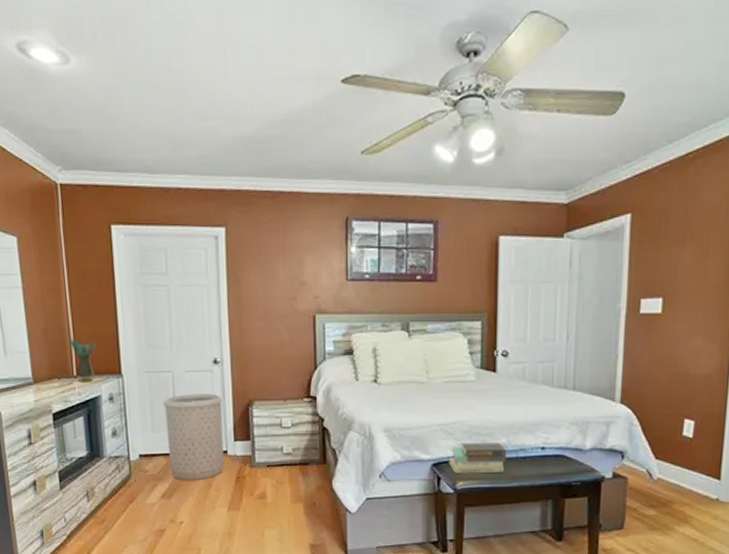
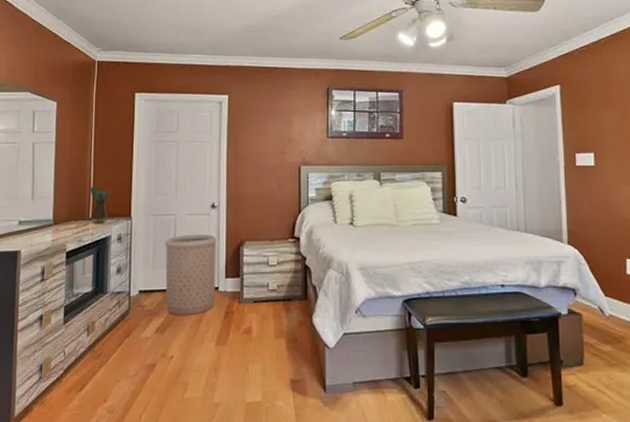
books: present [448,442,507,474] -> none [417,280,471,310]

